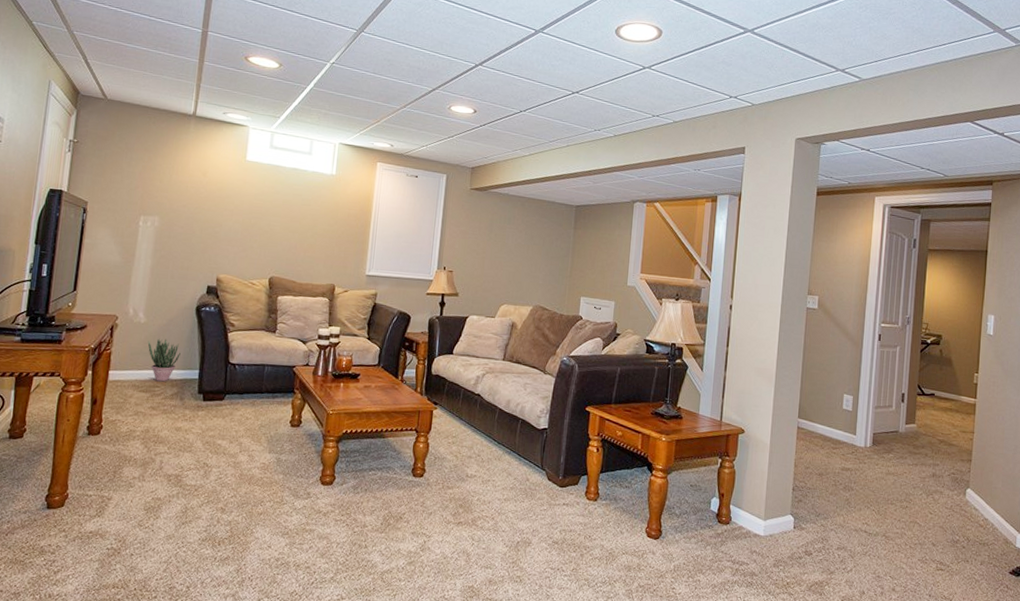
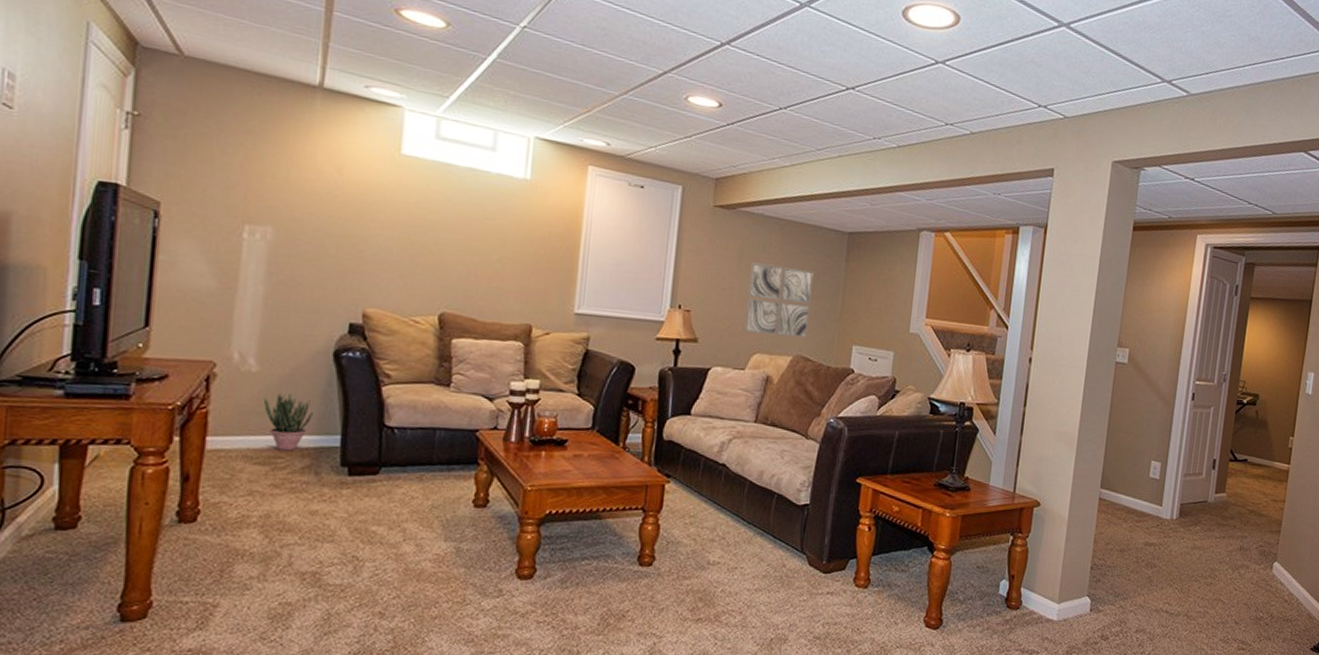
wall art: none [494,232,549,292] -> present [744,262,814,338]

